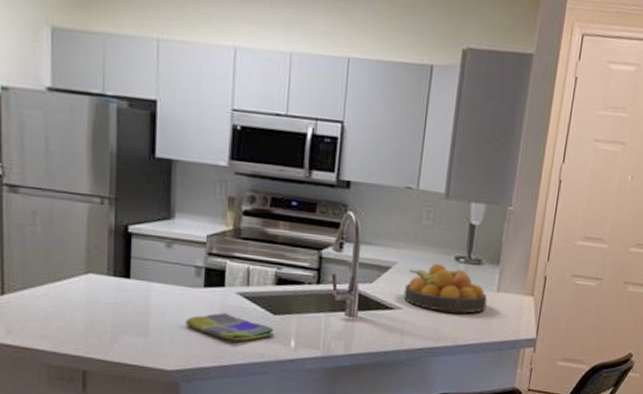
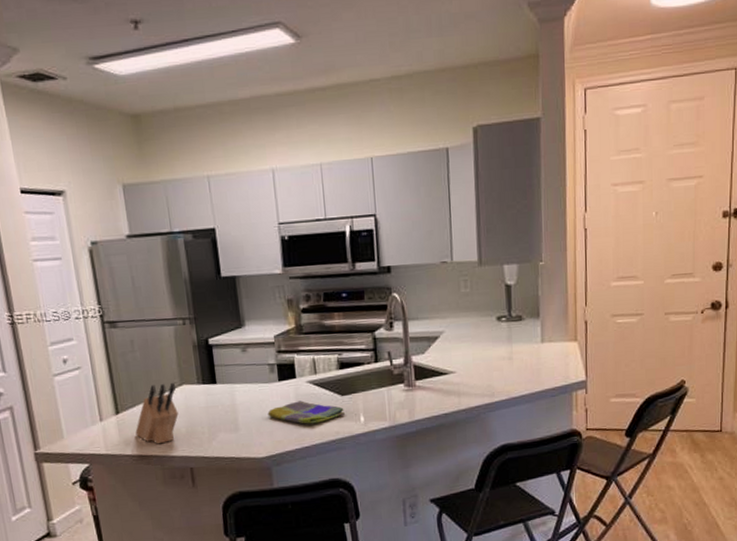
knife block: none [21,267,79,338] -> present [135,382,179,444]
fruit bowl: present [403,263,487,313] -> none [454,325,534,370]

